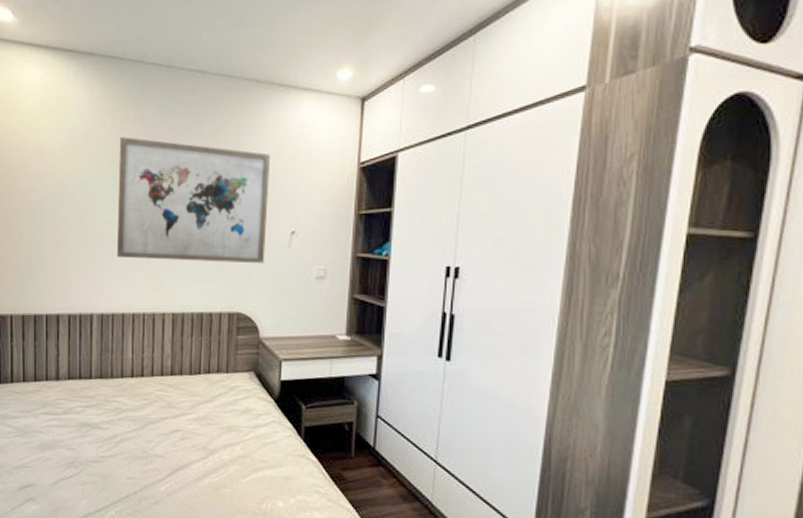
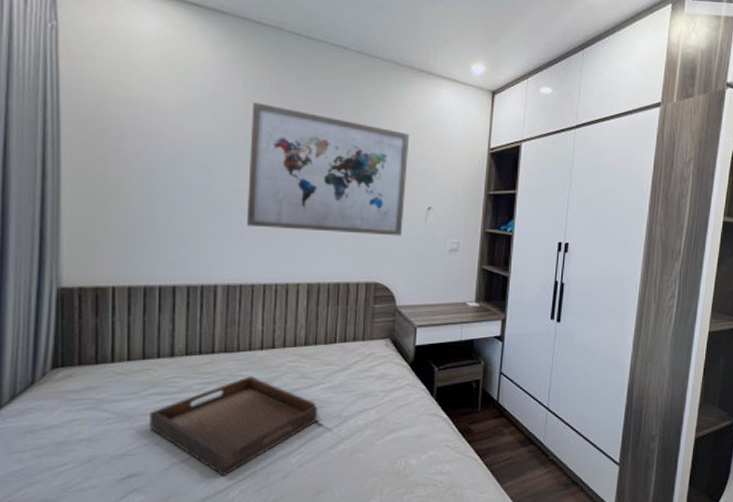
serving tray: none [40,402,185,496] -> present [148,376,318,475]

